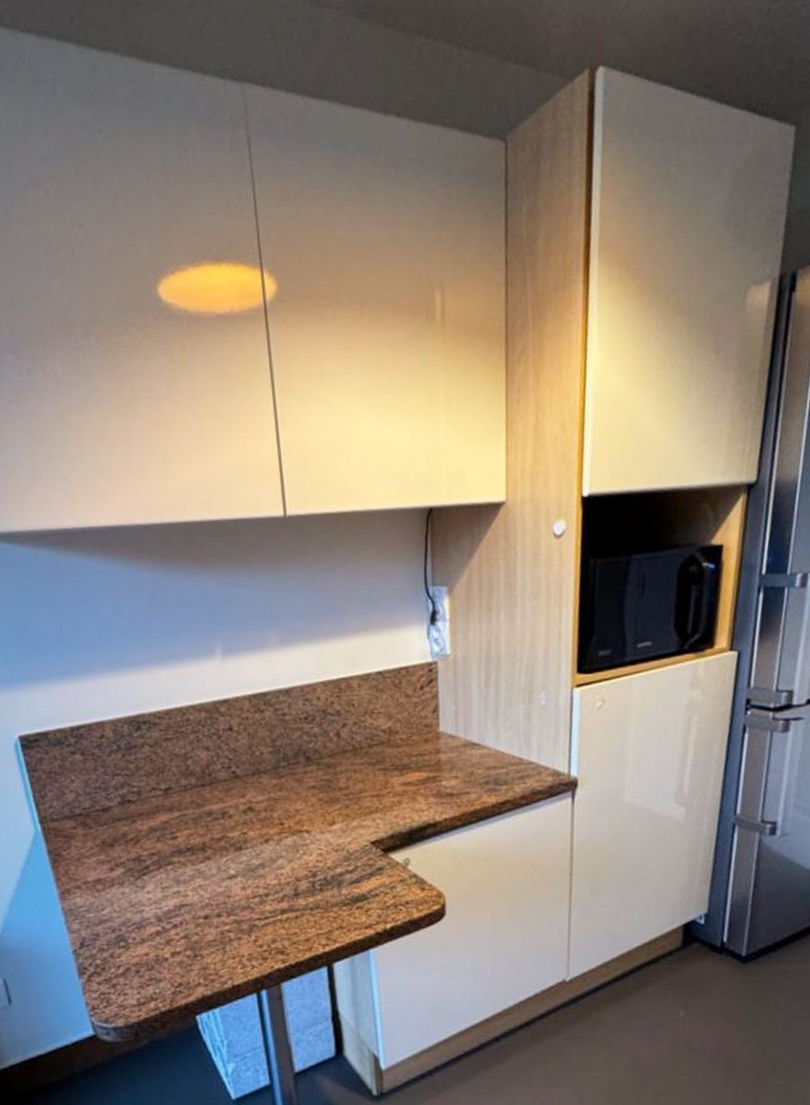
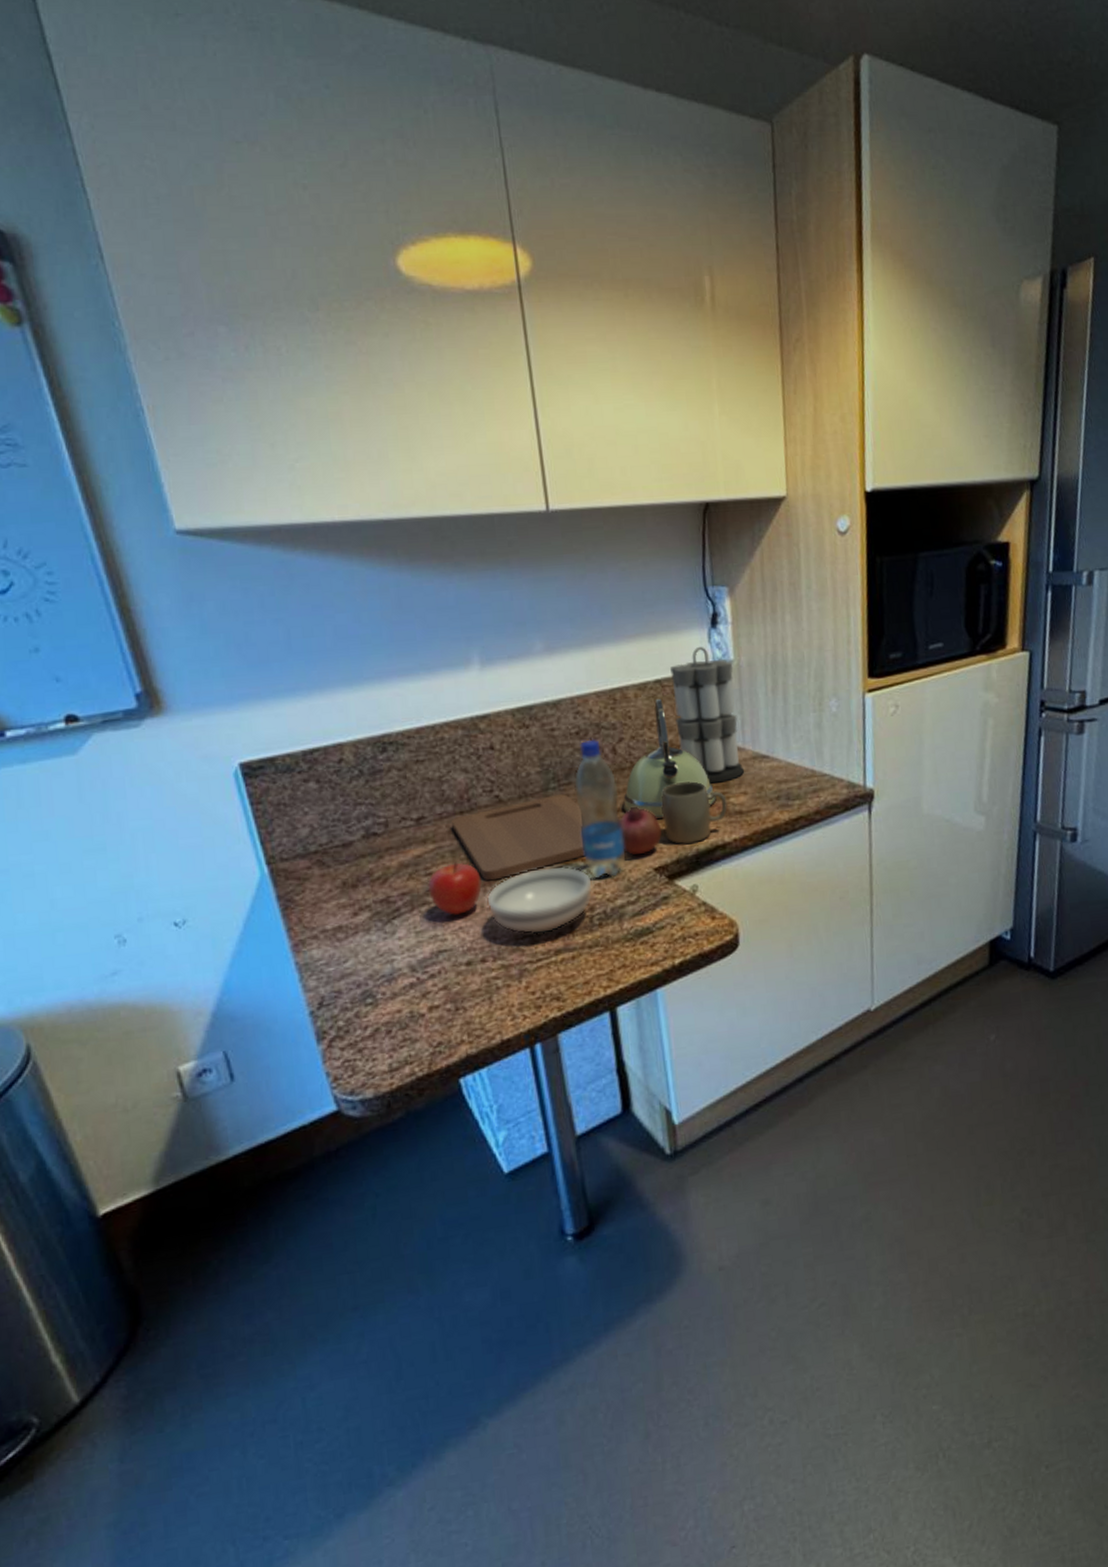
fruit: none [172,828,219,875] -> present [427,861,482,915]
cutting board: none [194,772,310,847] -> present [452,794,585,881]
bowl: none [222,835,316,896] -> present [485,865,594,935]
bottle: none [301,724,347,849] -> present [573,739,627,879]
fruit: none [340,785,379,829] -> present [618,806,662,855]
kettle: none [344,688,430,798] -> present [622,698,716,819]
mug: none [379,765,440,821] -> present [661,781,728,844]
spice rack: none [391,641,456,767] -> present [670,646,744,784]

